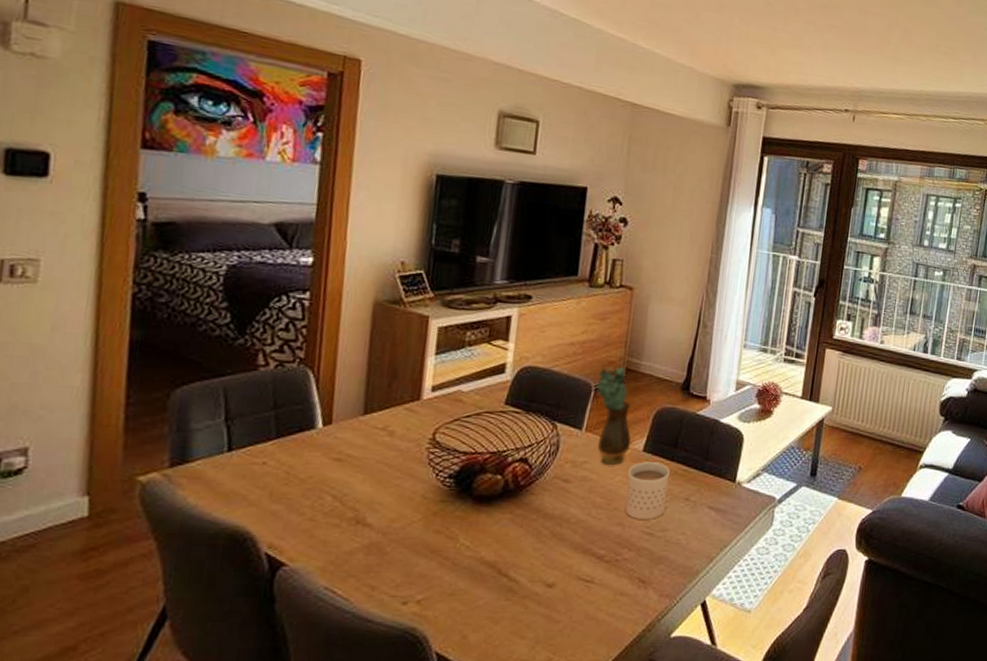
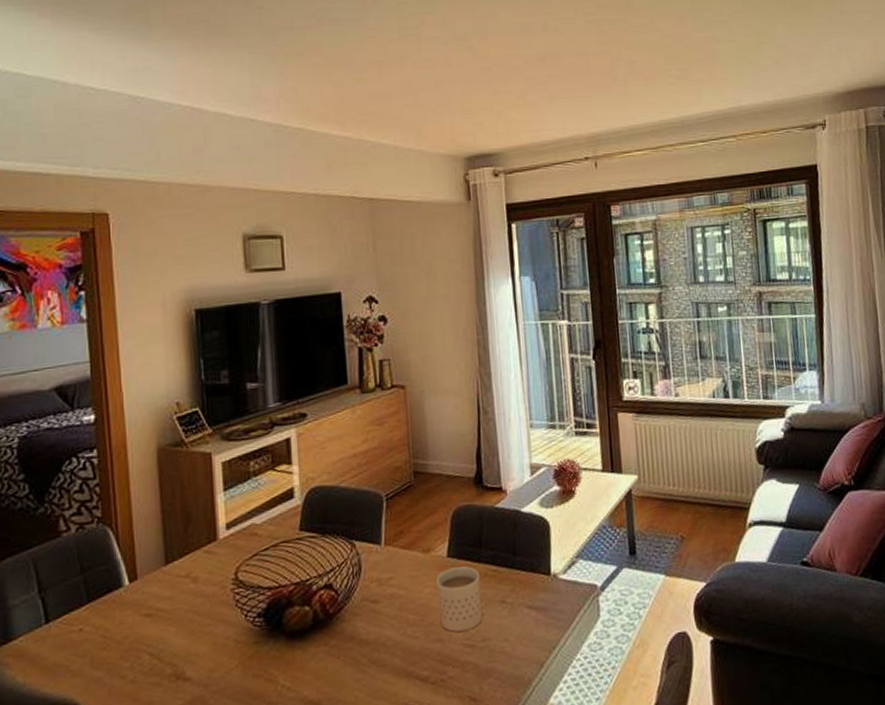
vase: present [594,364,632,466] -> none [385,470,434,578]

